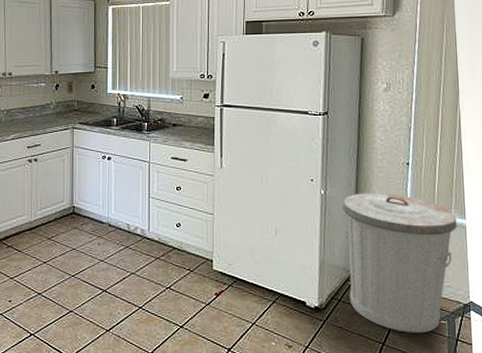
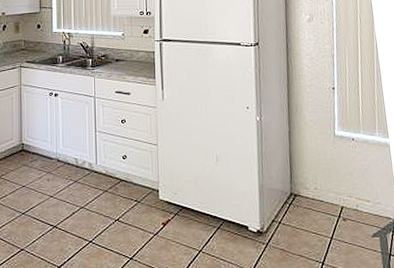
trash can: present [343,193,457,334] -> none [277,117,382,251]

